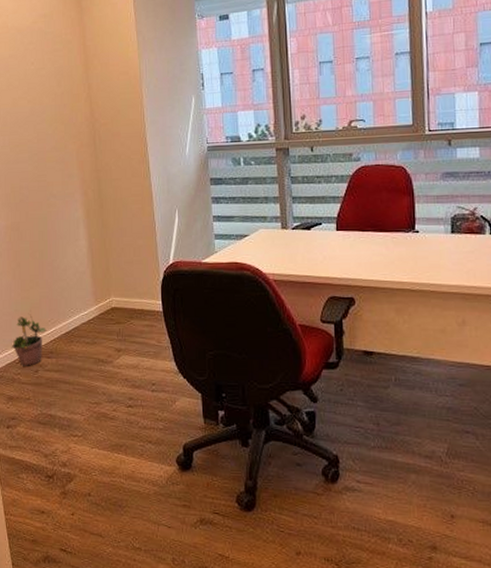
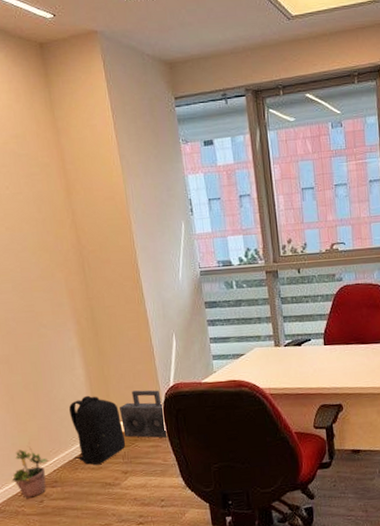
backpack: none [69,267,120,339] -> present [68,395,125,465]
speaker: none [117,266,163,318] -> present [118,390,168,438]

